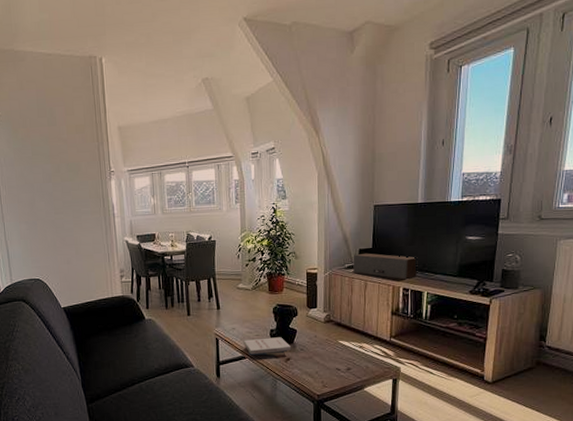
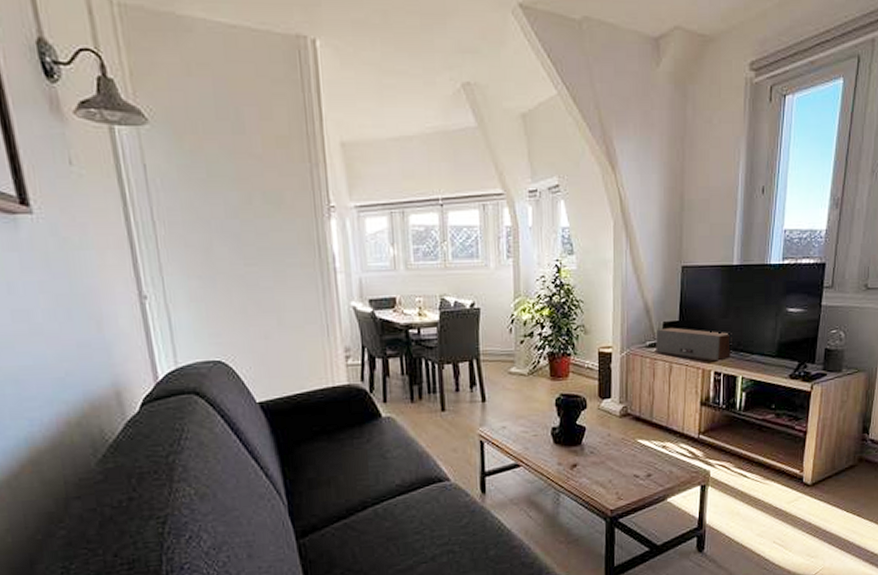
books: present [243,337,292,356] -> none [517,437,579,462]

